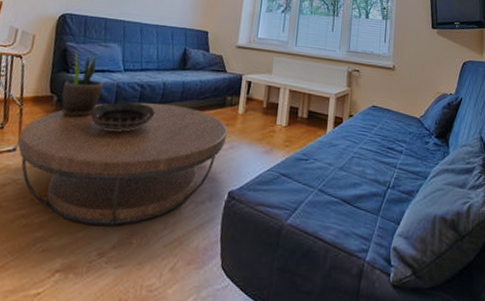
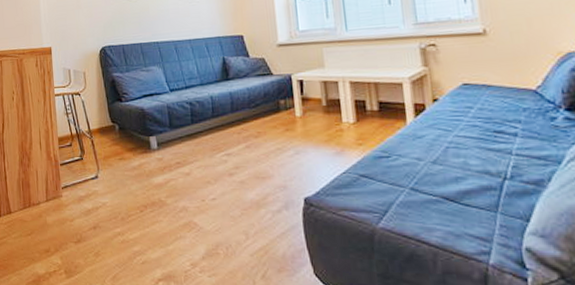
coffee table: present [17,102,227,226] -> none [97,117,289,239]
potted plant: present [61,50,103,118] -> none [121,79,155,142]
decorative bowl: present [89,102,155,132] -> none [149,121,210,150]

